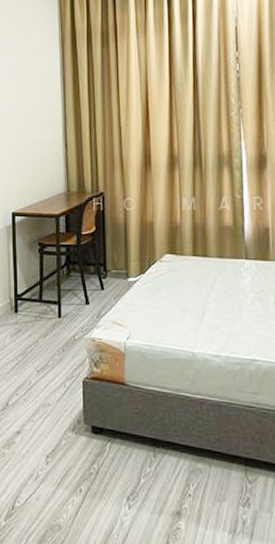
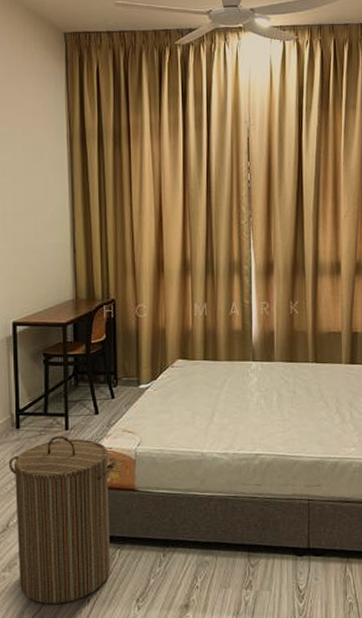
laundry hamper: none [8,323,107,489] -> present [8,436,118,605]

